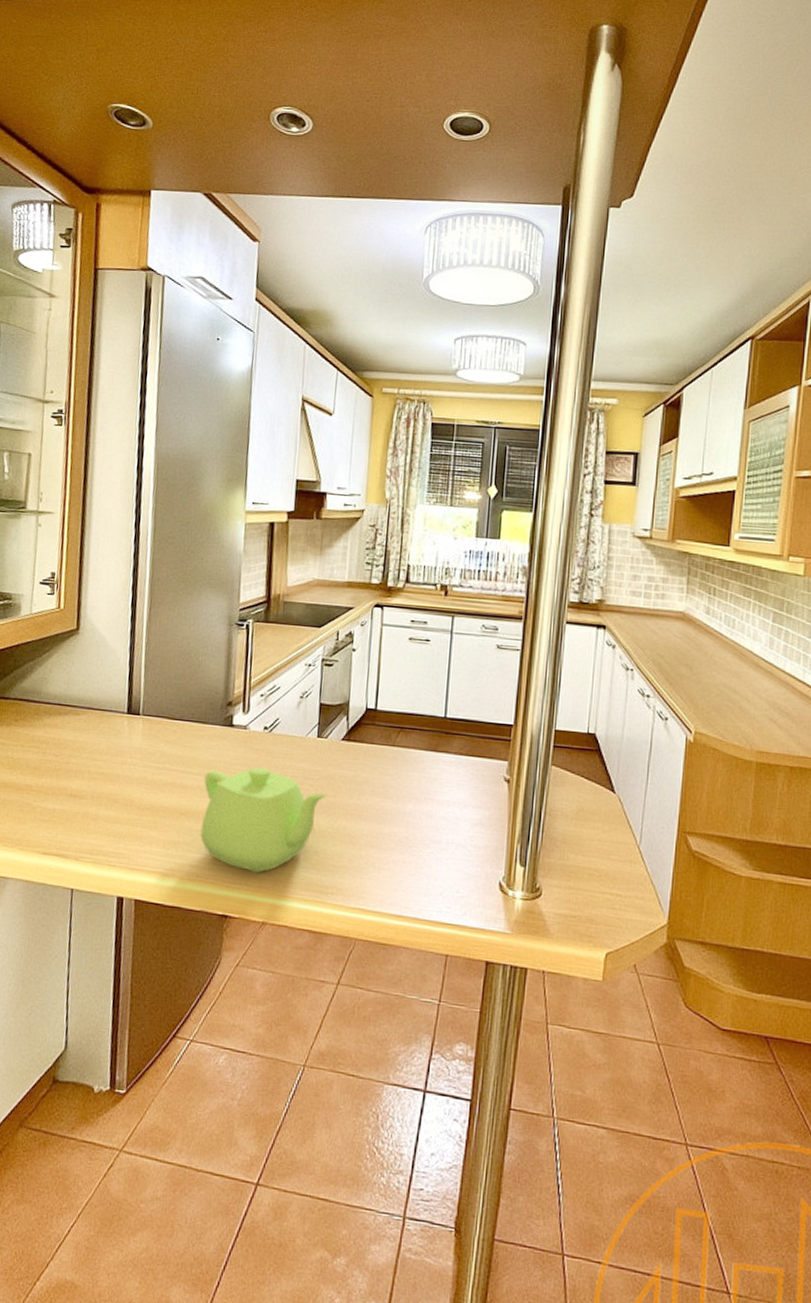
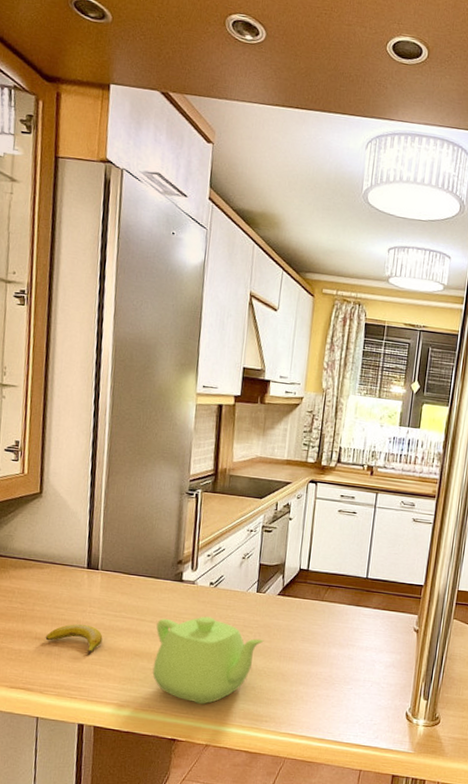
banana: none [81,778,145,815] -> present [45,623,103,655]

